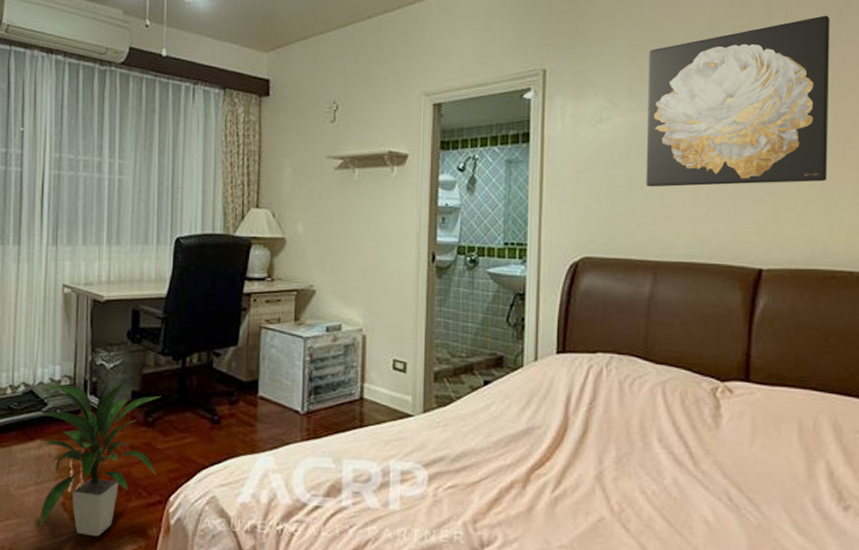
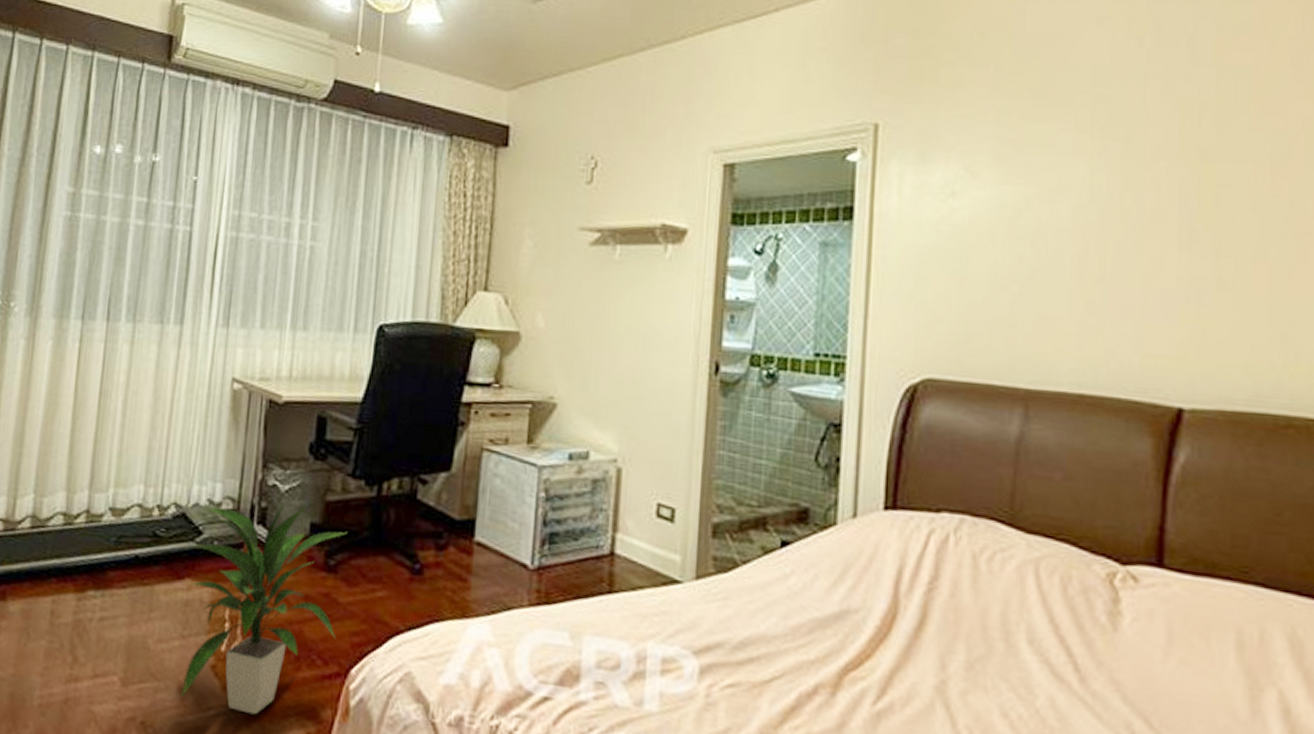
wall art: present [646,15,830,187] -> none [1015,61,1283,290]

